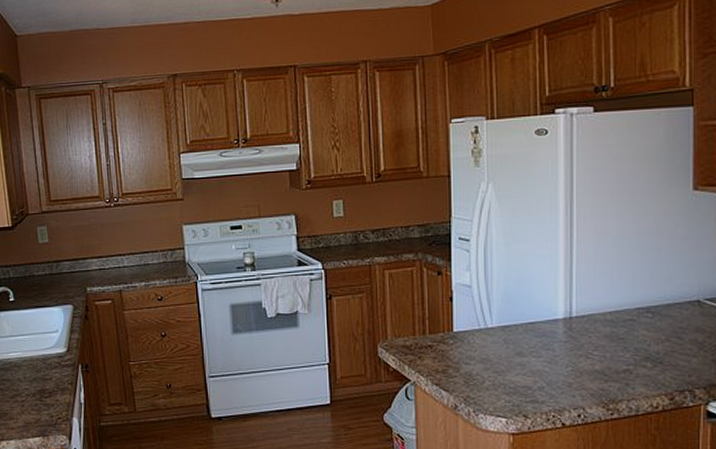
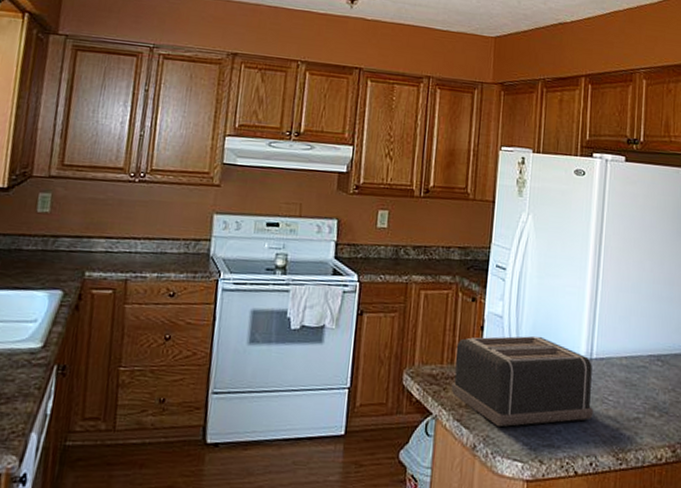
toaster: none [426,302,578,388] -> present [451,336,594,428]

